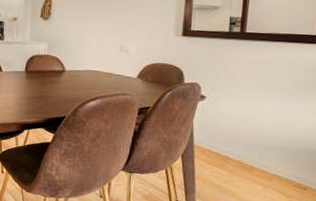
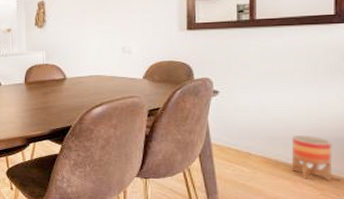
planter: none [265,144,303,189] -> present [291,135,333,181]

